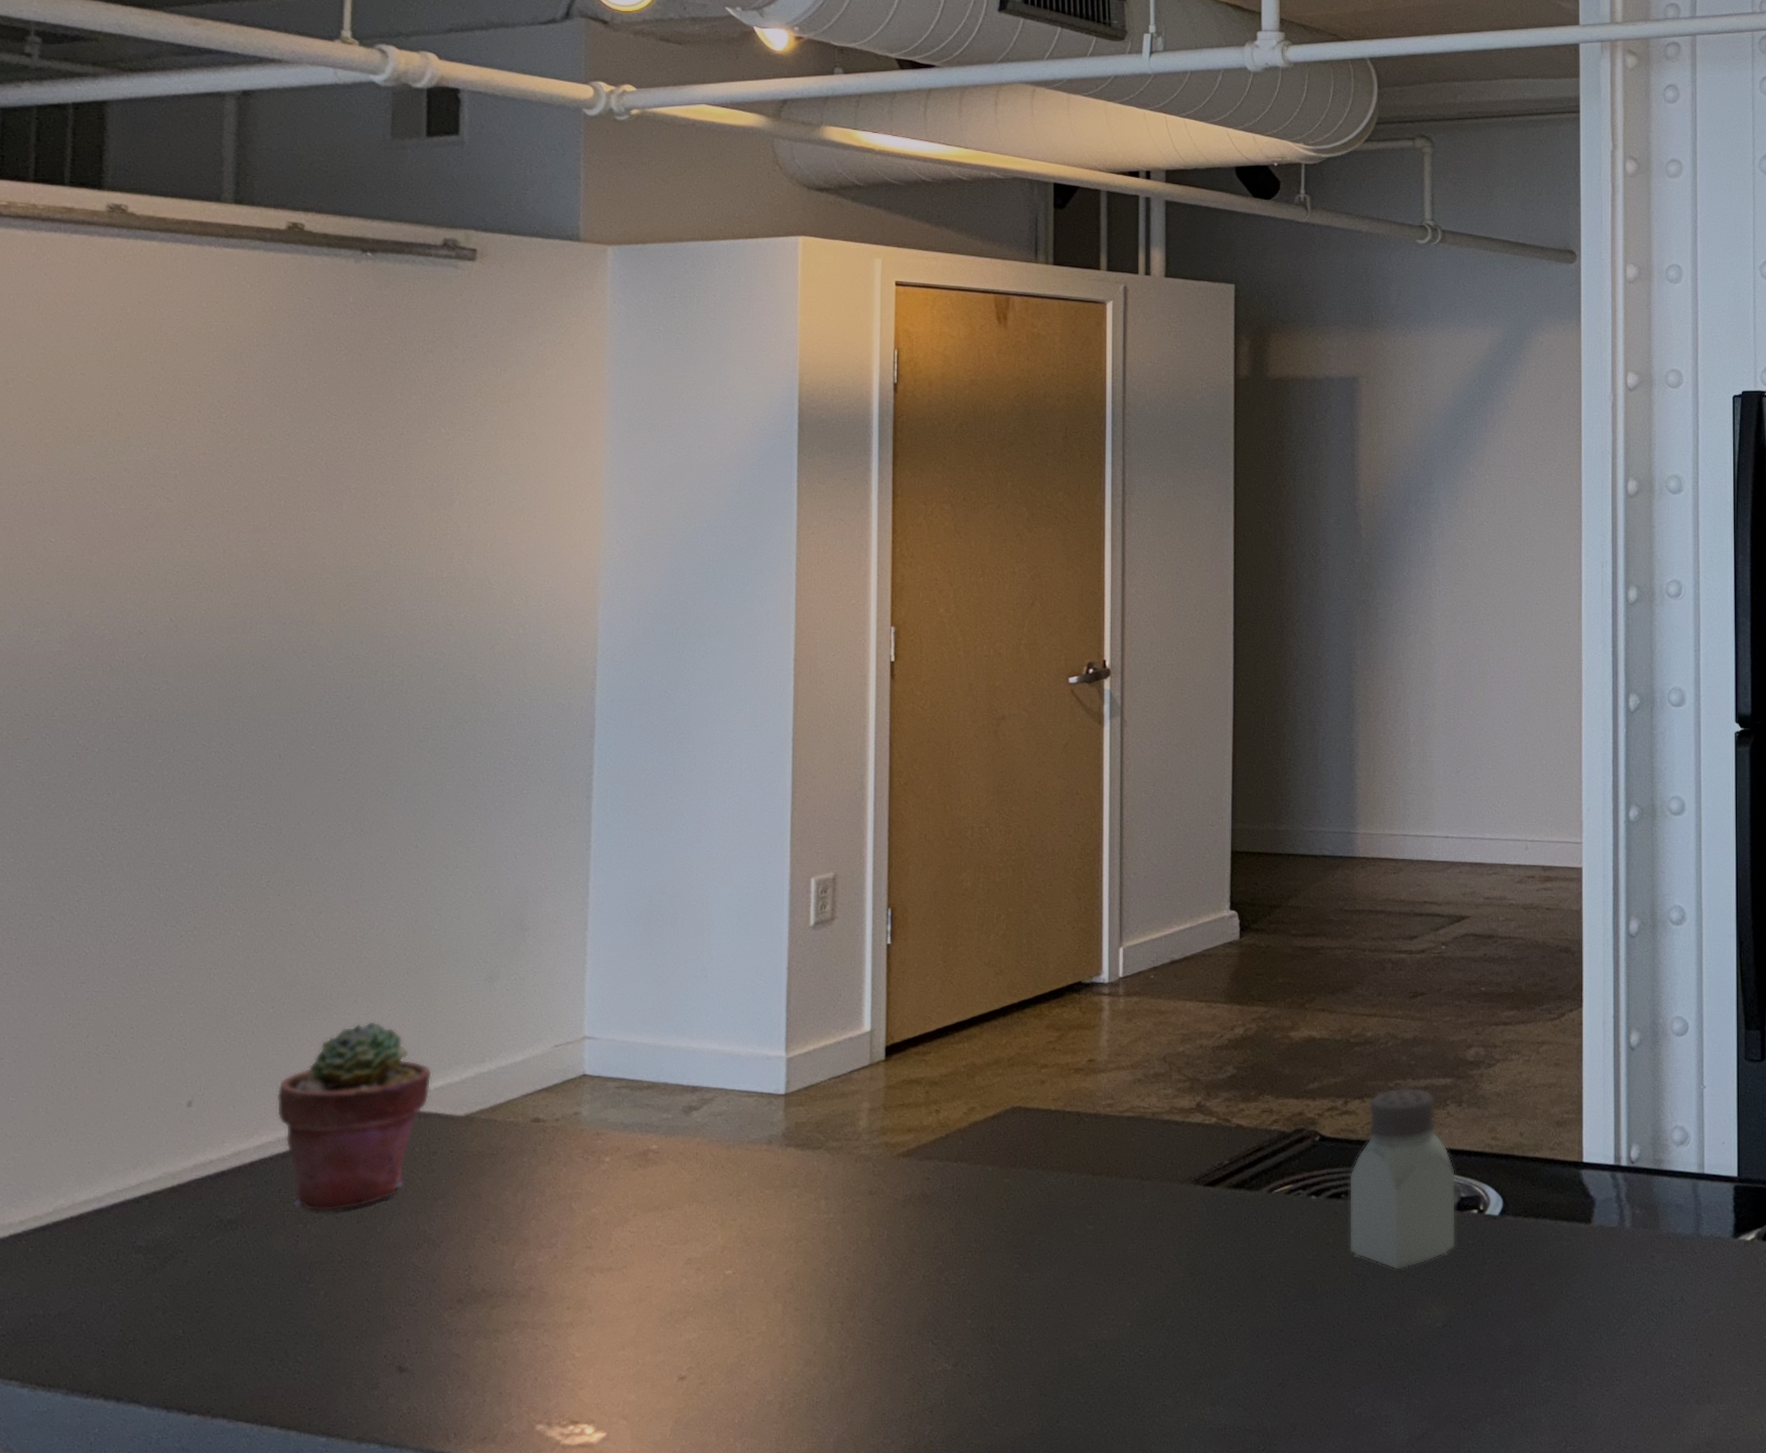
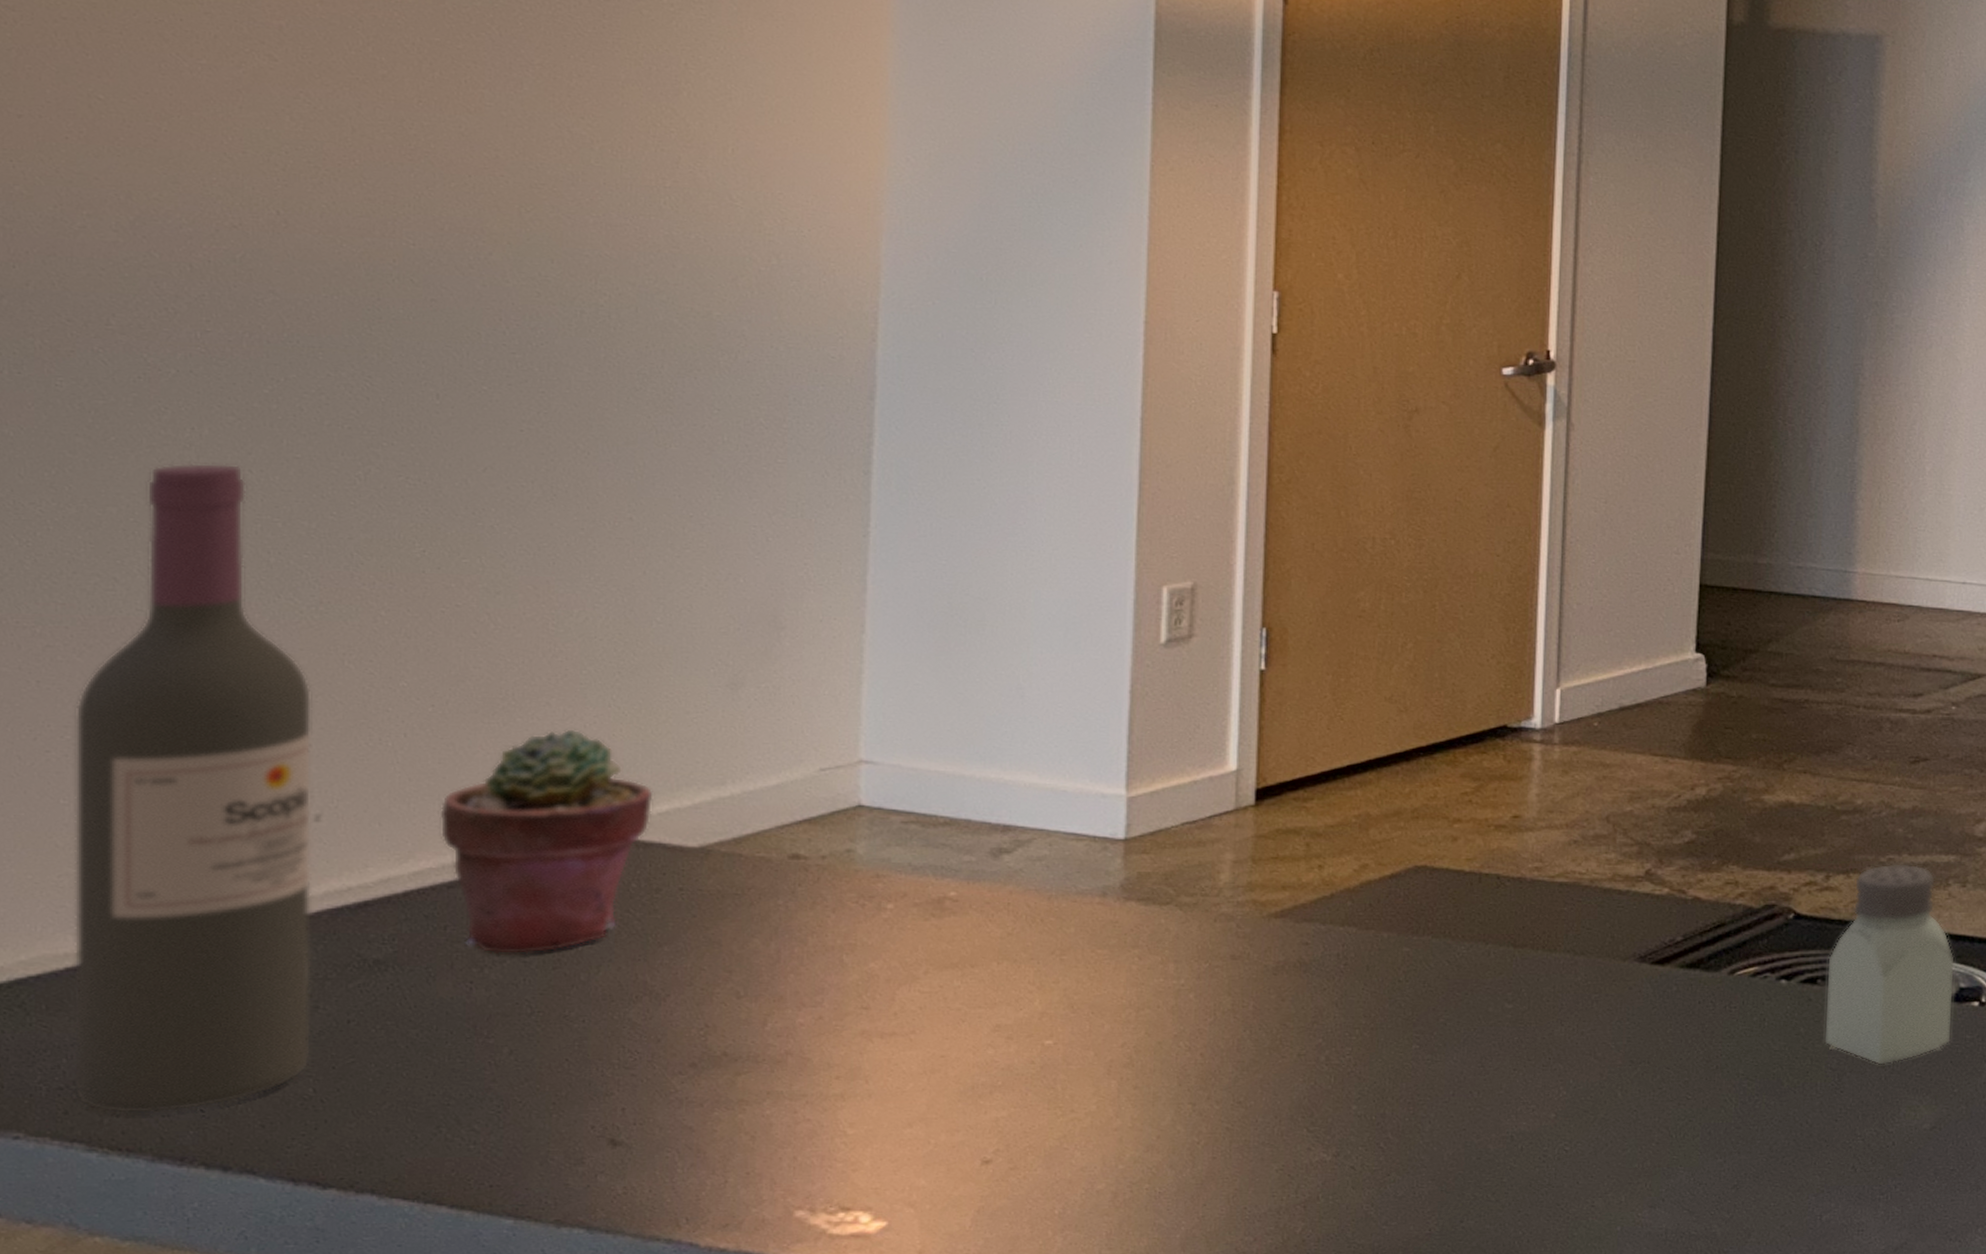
wine bottle: none [12,820,188,1356] -> present [73,462,312,1114]

